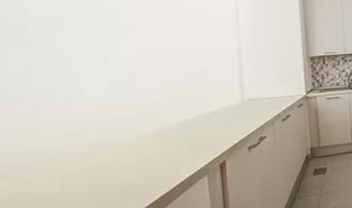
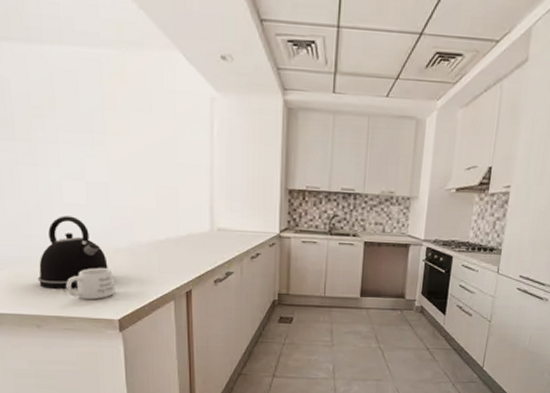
kettle: none [47,110,134,192] -> present [37,216,108,290]
mug: none [83,156,142,195] -> present [66,268,115,300]

